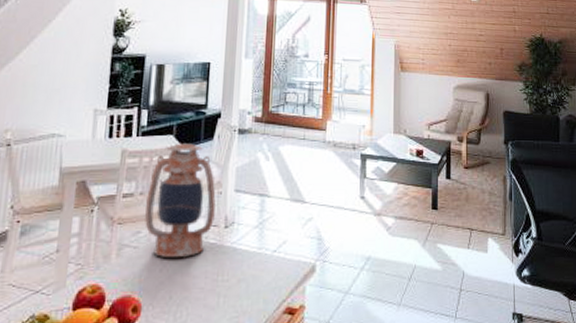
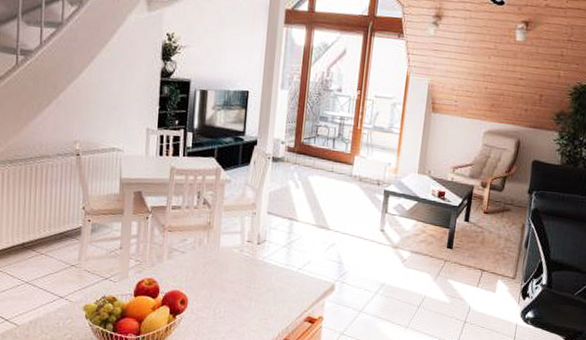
oil lamp: present [145,143,217,257] -> none [190,165,251,265]

